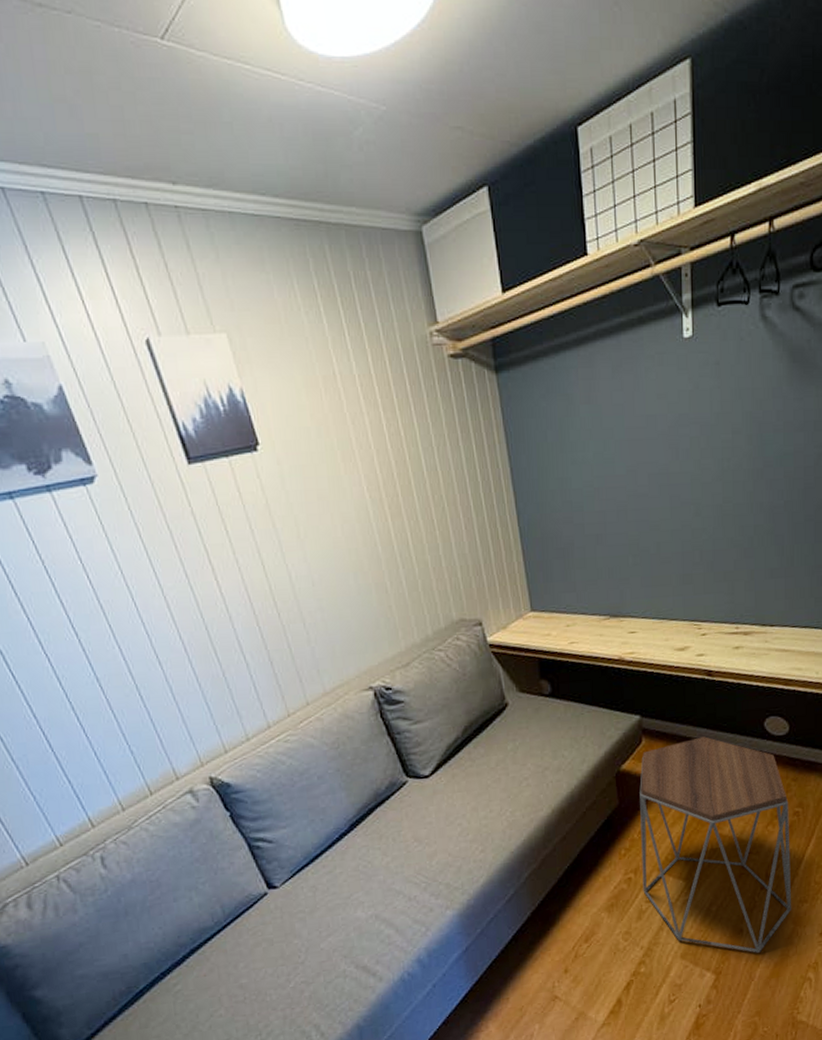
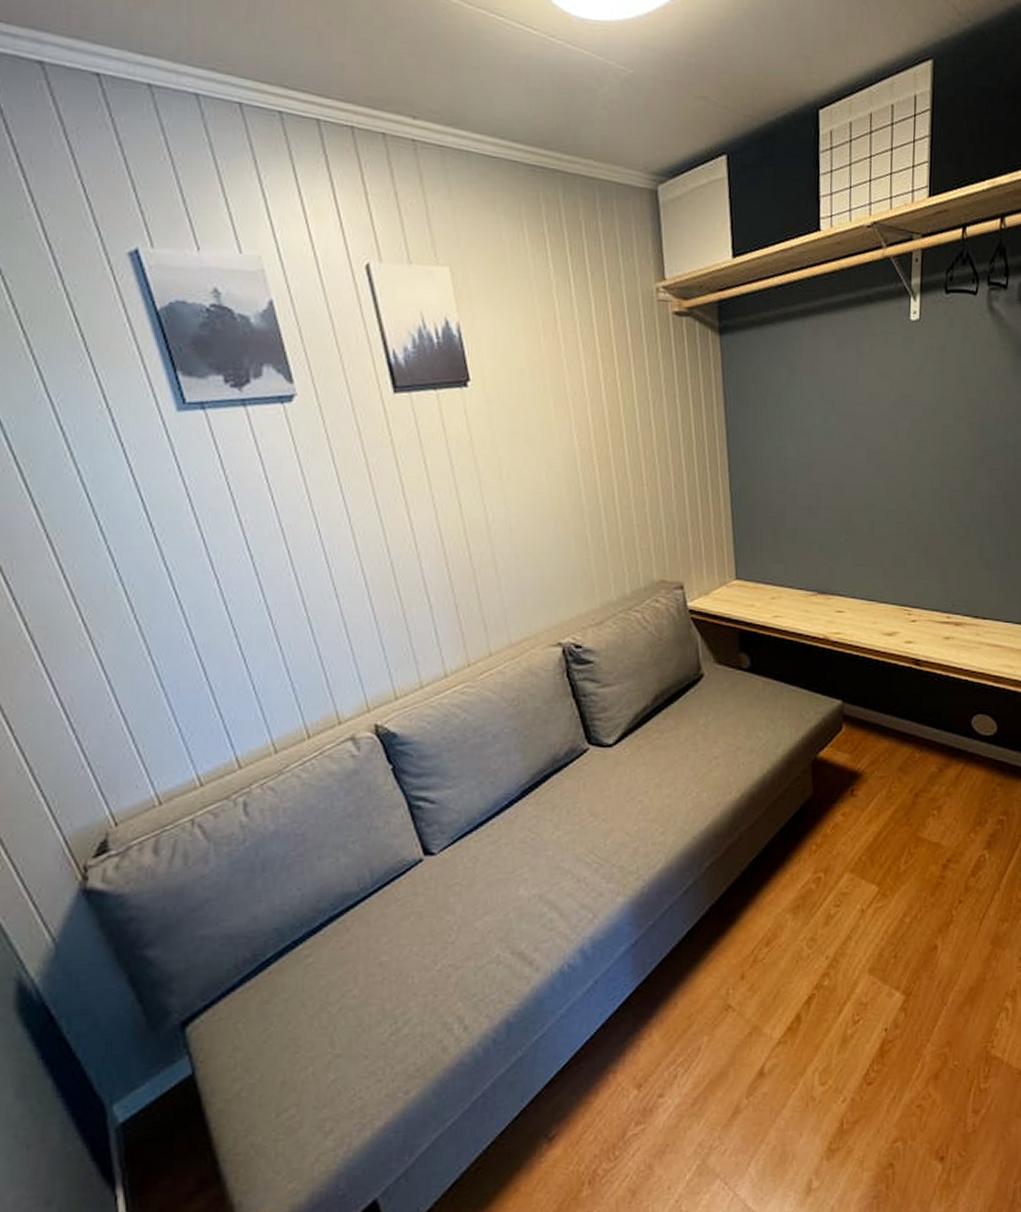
side table: present [639,736,792,953] -> none [832,729,993,974]

